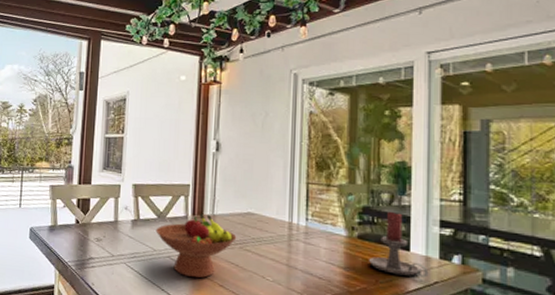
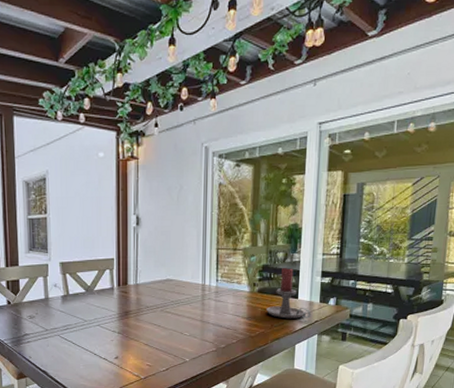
fruit bowl: present [155,213,237,278] -> none [85,283,158,341]

